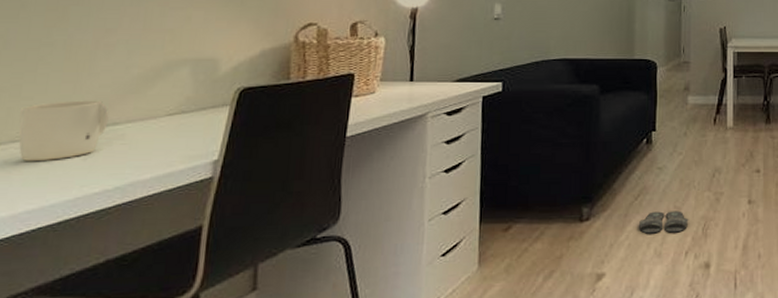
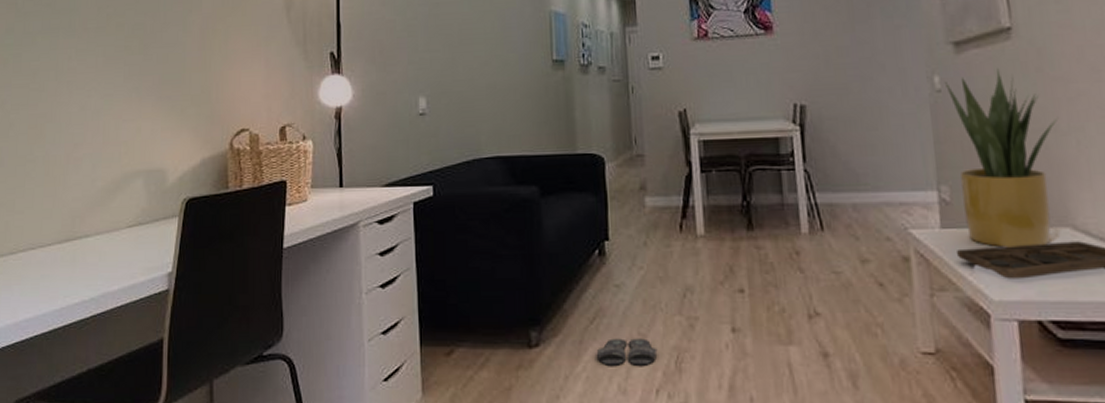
mug: present [19,100,109,161] -> none [15,213,82,272]

